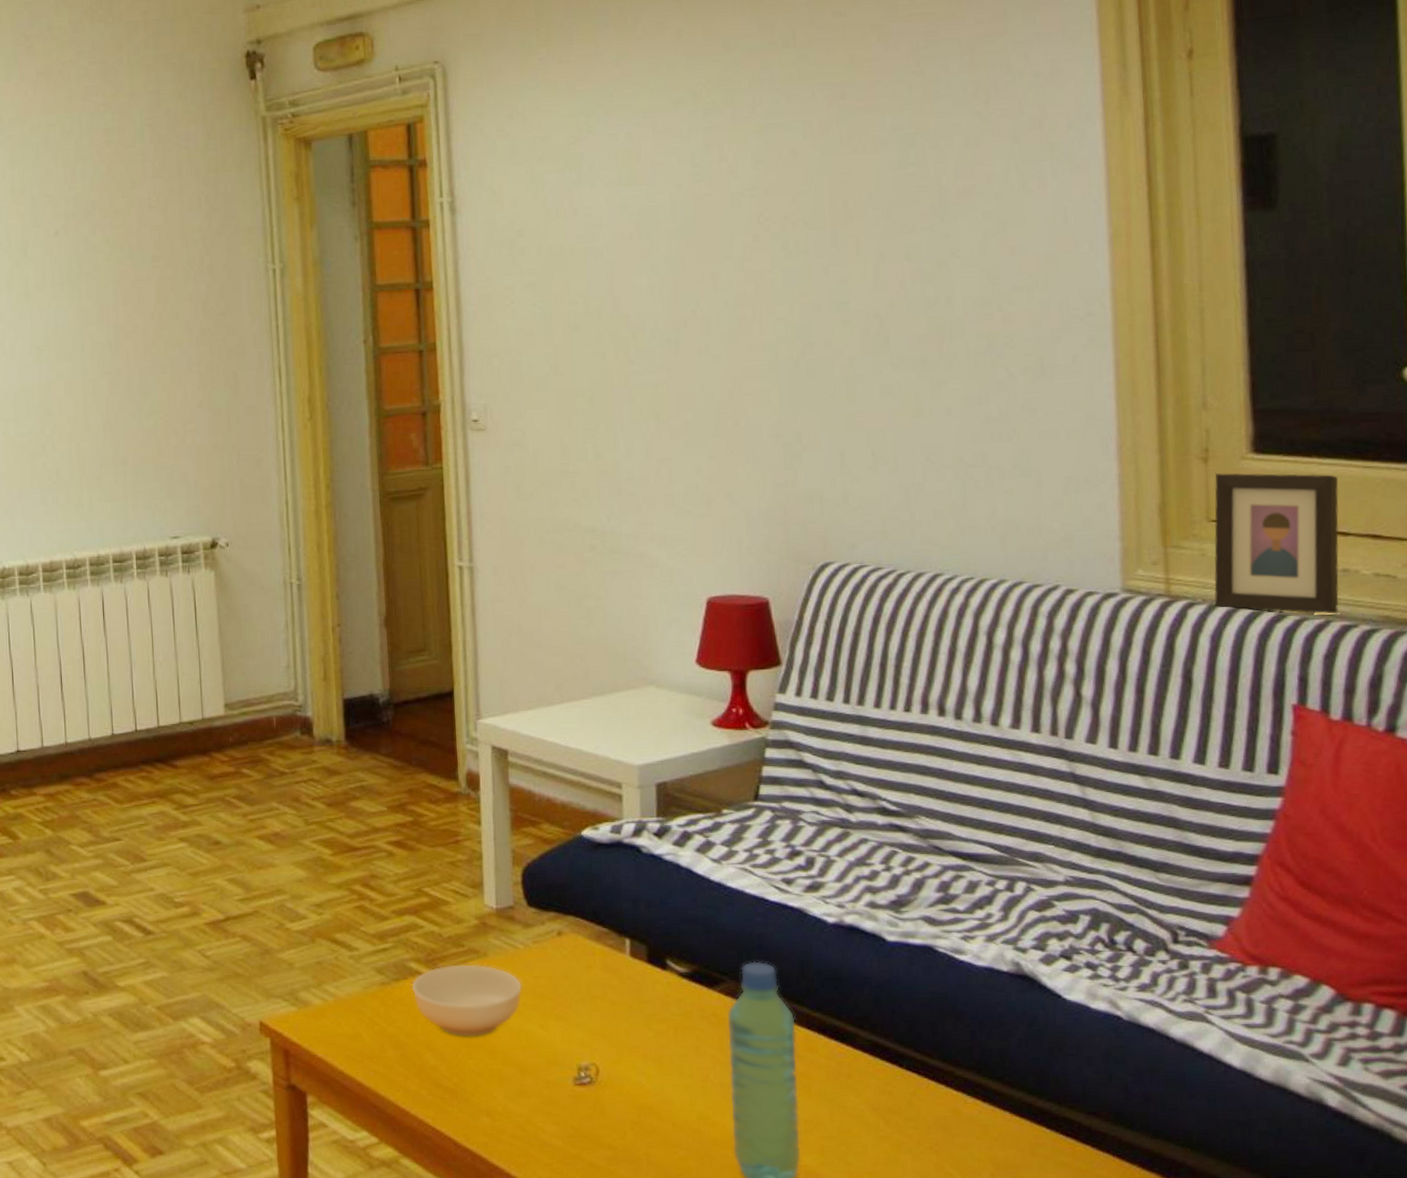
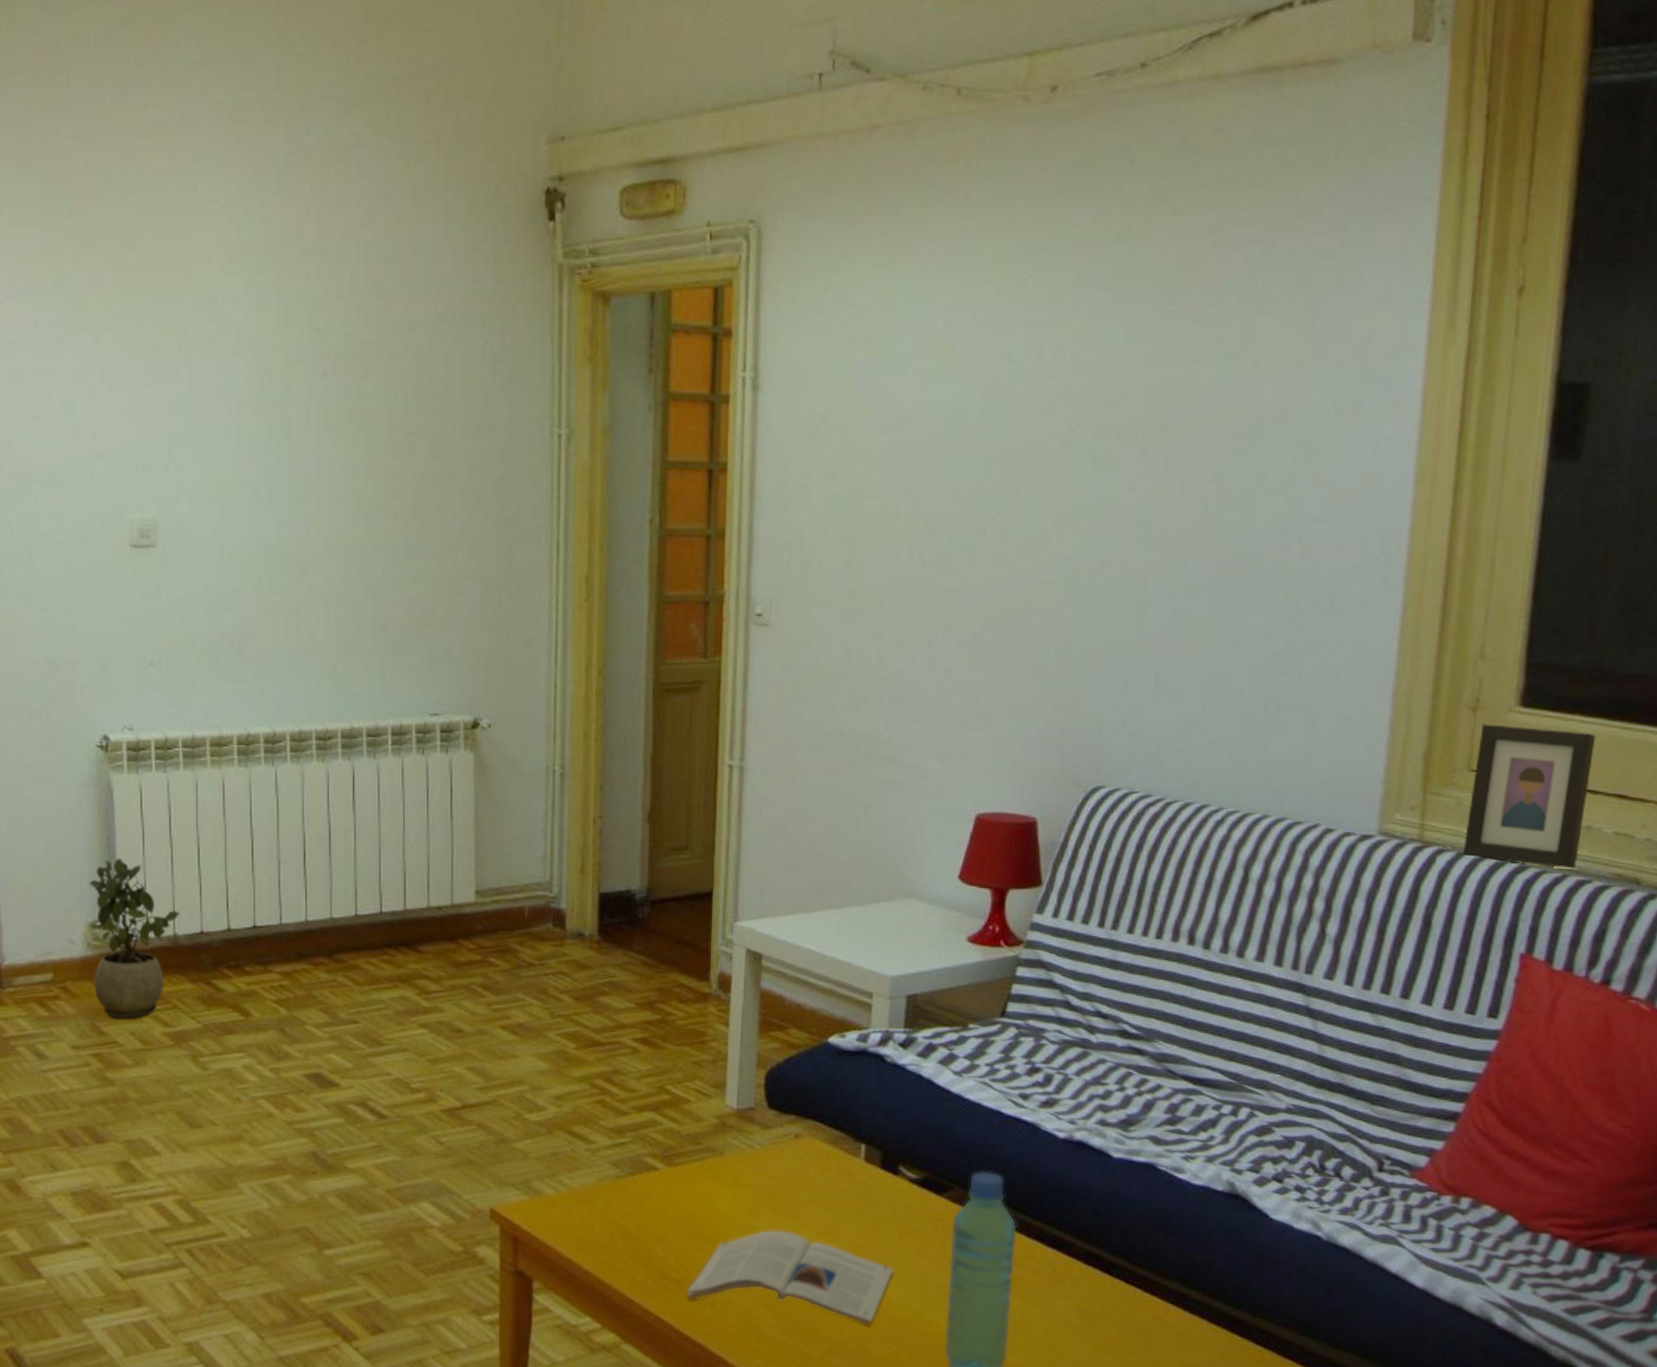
bowl: present [411,964,523,1037] -> none [646,1161,756,1232]
magazine: none [462,1032,673,1129] -> present [687,1230,894,1324]

